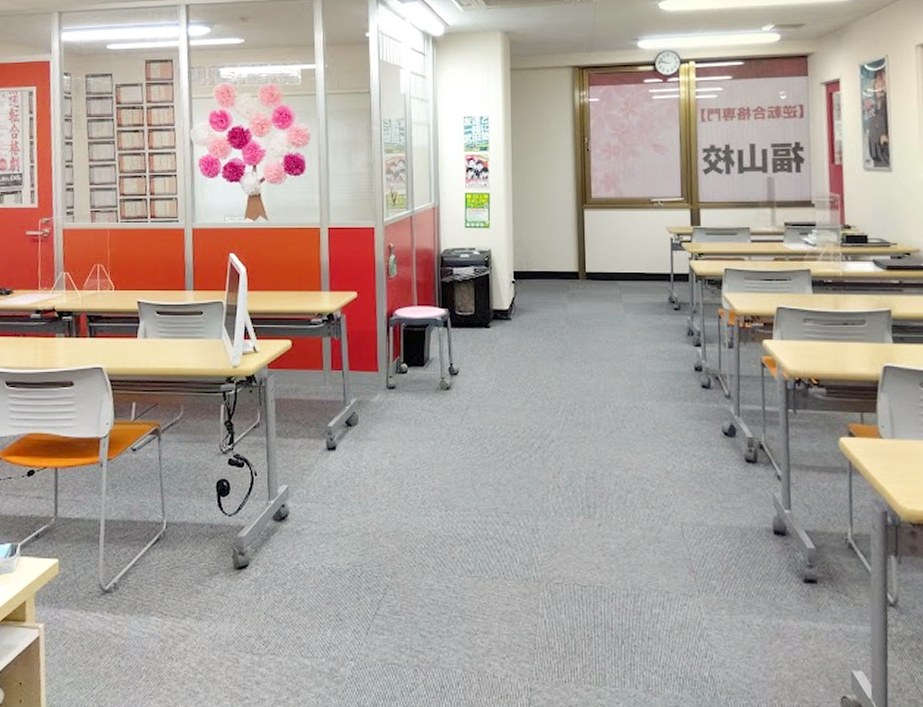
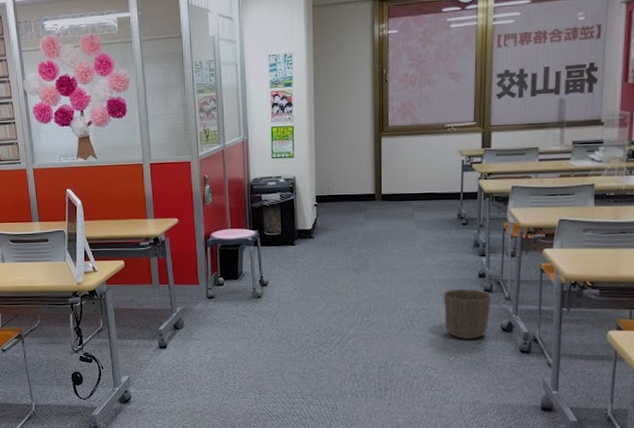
waste basket: none [656,384,710,446] -> present [443,288,491,340]

